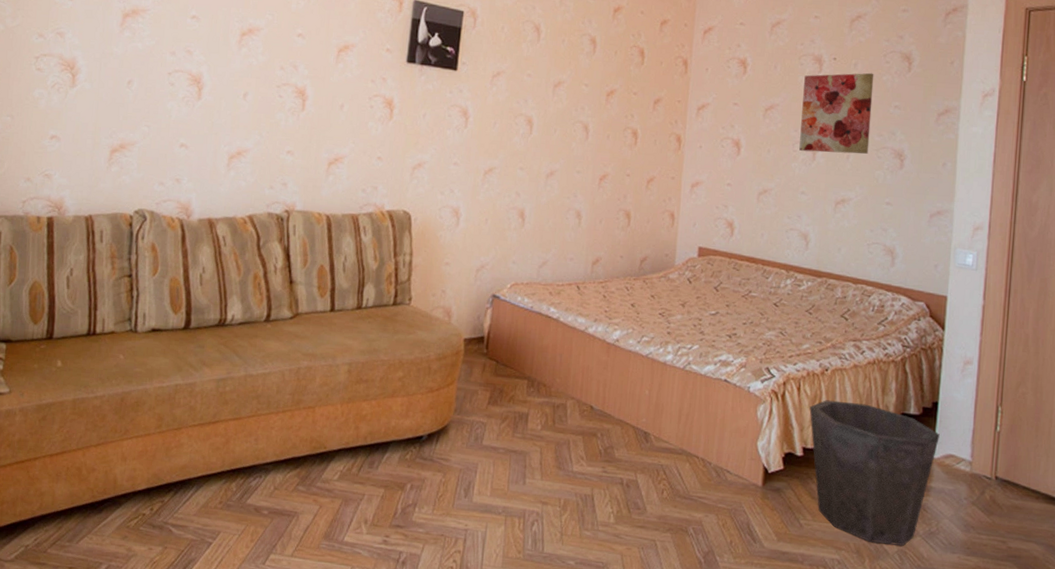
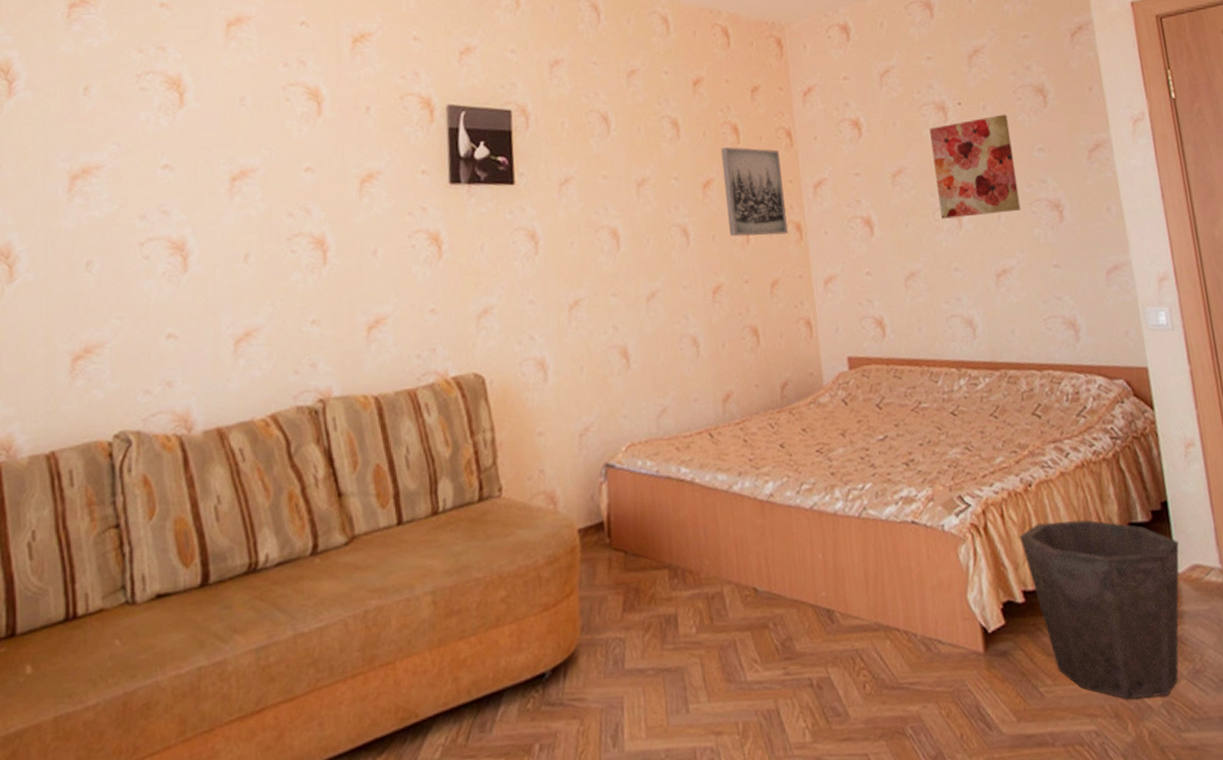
wall art: none [622,66,674,143] -> present [721,147,788,237]

